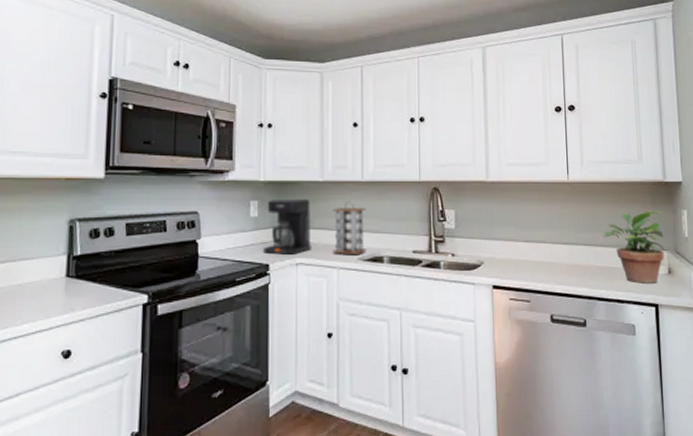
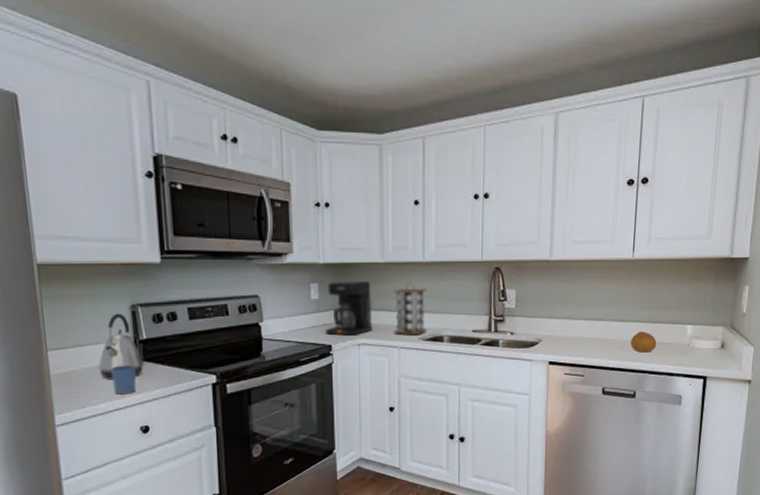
kettle: none [26,227,75,298] -> present [97,313,144,380]
mug: none [39,282,66,315] -> present [110,365,137,395]
fruit: none [575,255,602,277] -> present [630,331,657,353]
potted plant: present [603,210,667,283] -> none [661,286,723,358]

